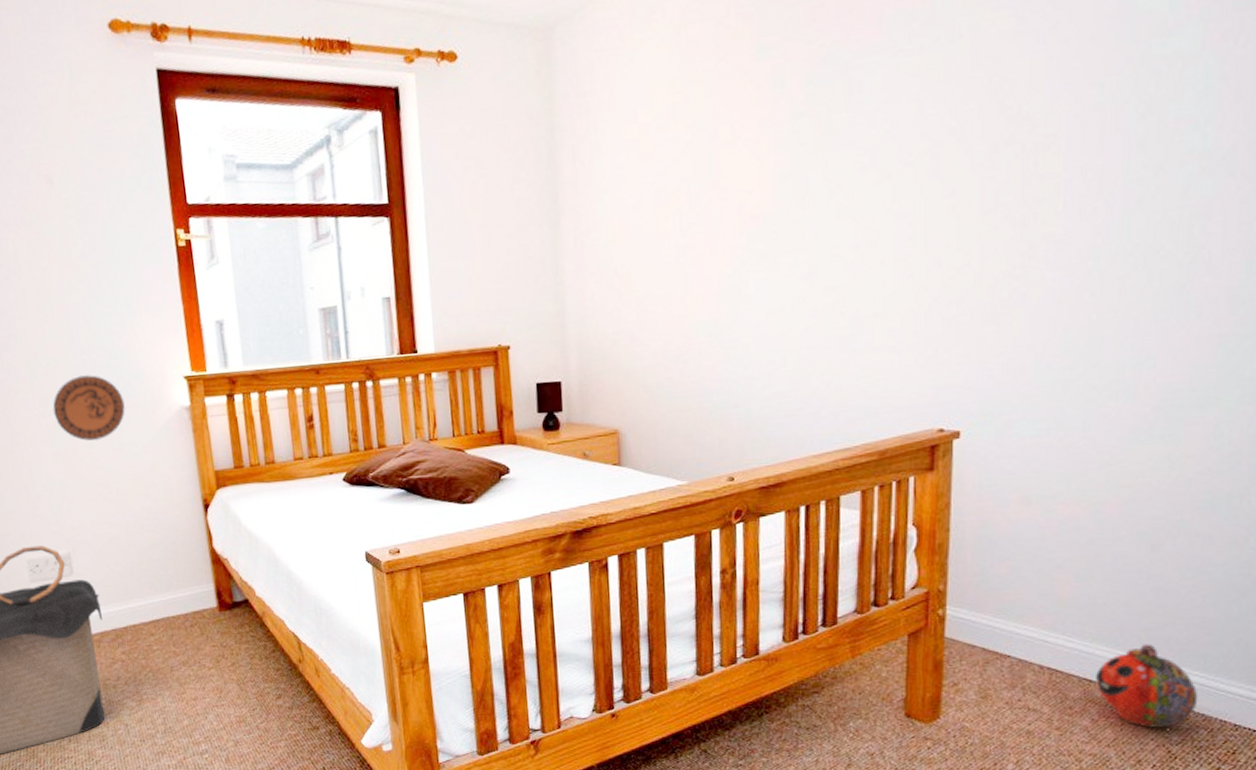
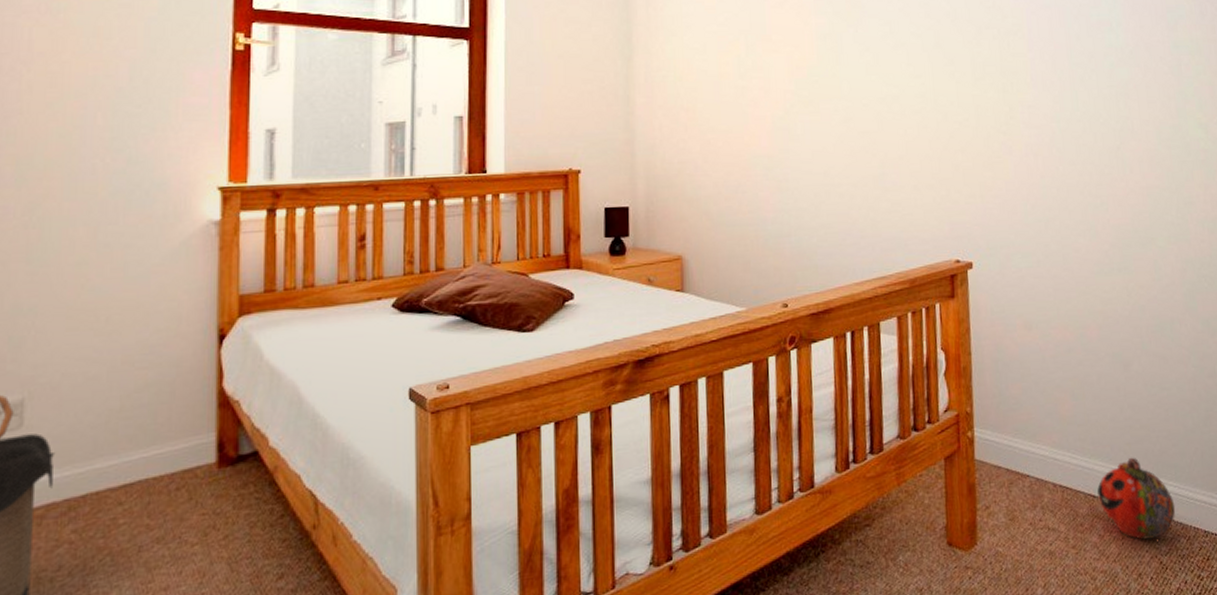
decorative plate: present [53,374,125,441] -> none [39,180,137,259]

